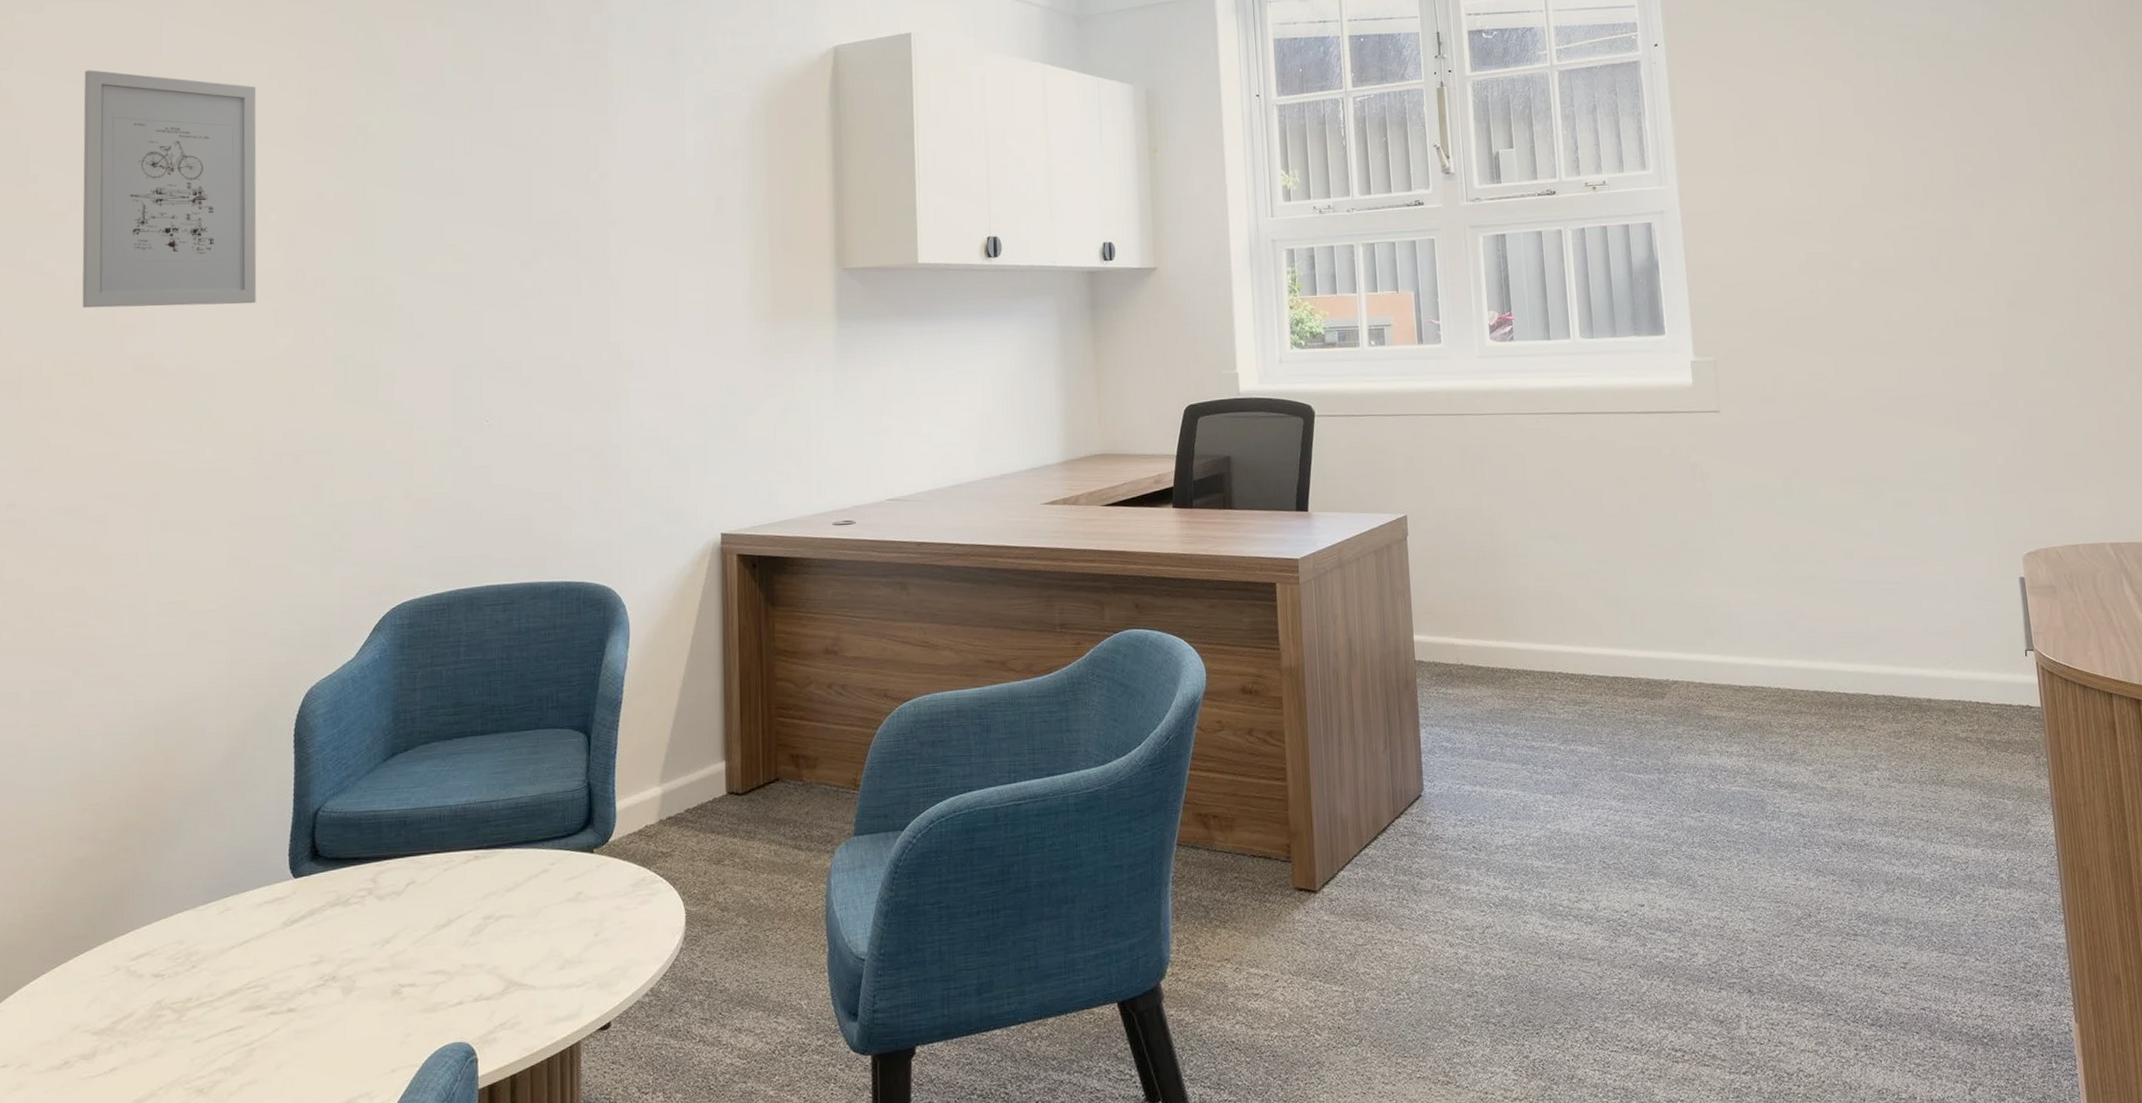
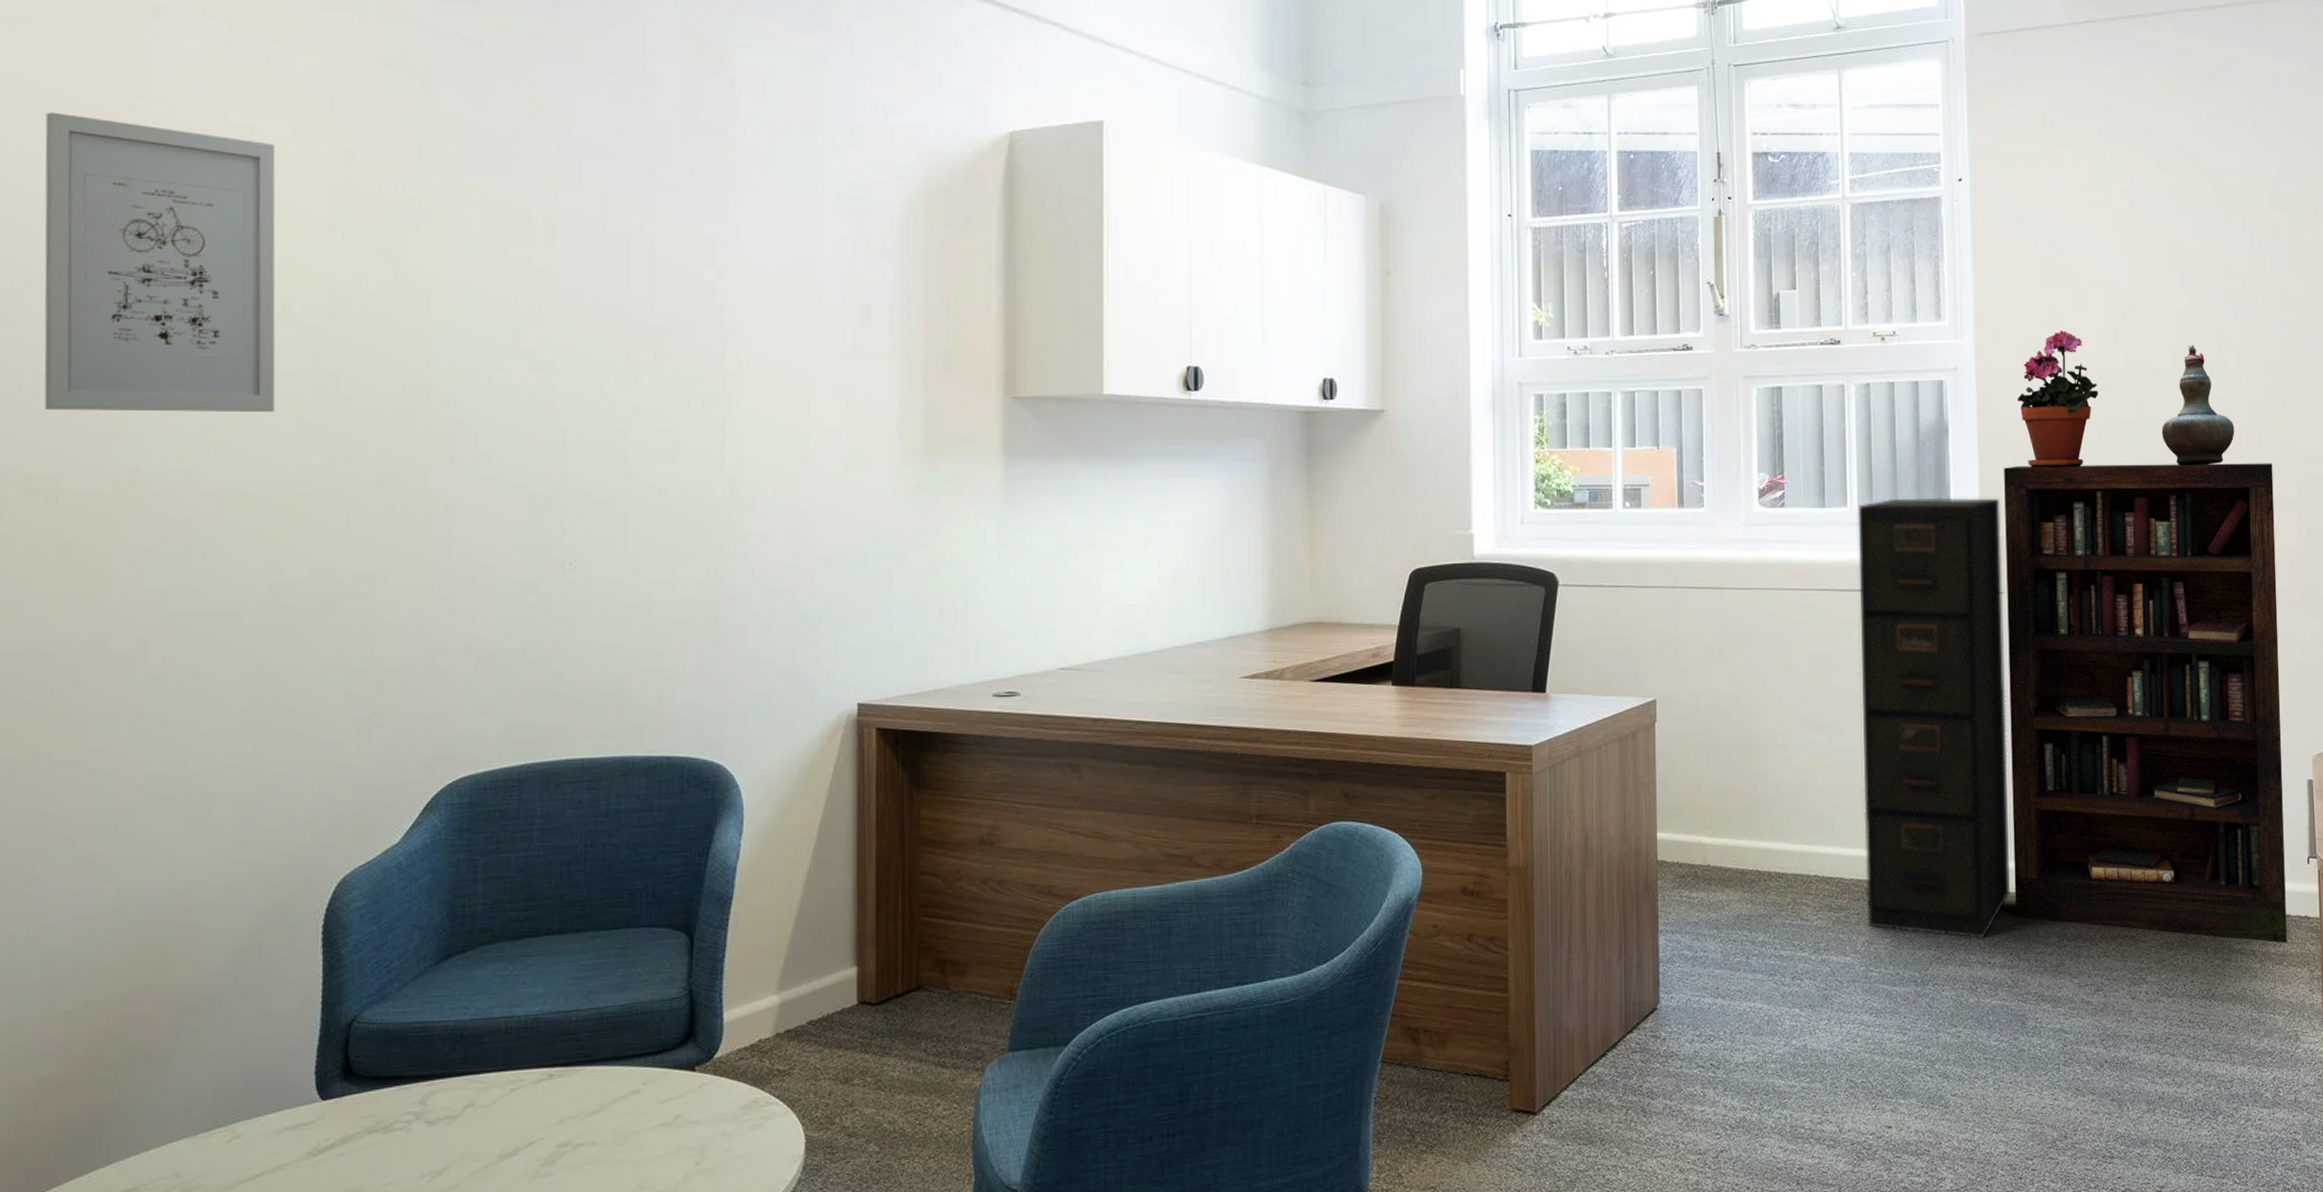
filing cabinet: none [1580,326,1742,730] -> present [1857,497,2010,939]
bookcase: none [1712,286,2011,732] -> present [2004,463,2287,943]
potted plant: none [1720,174,1796,298] -> present [2017,330,2099,468]
decorative vase: none [1856,181,1926,292] -> present [2161,344,2235,466]

